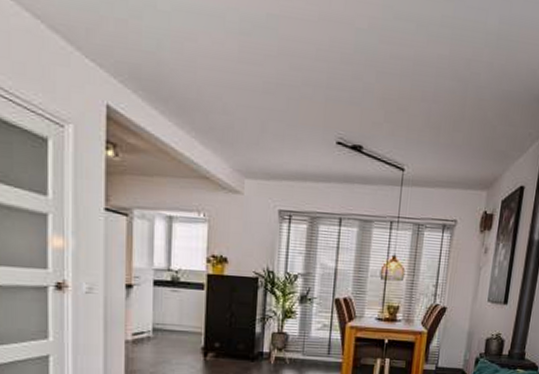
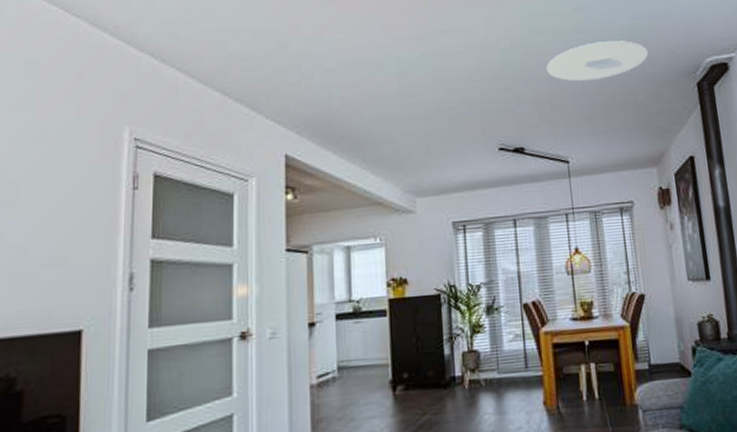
ceiling light: none [401,42,509,87] -> present [546,40,648,81]

